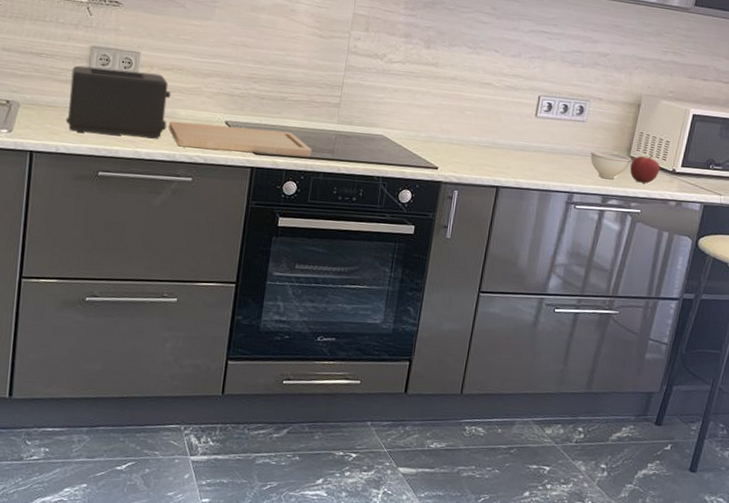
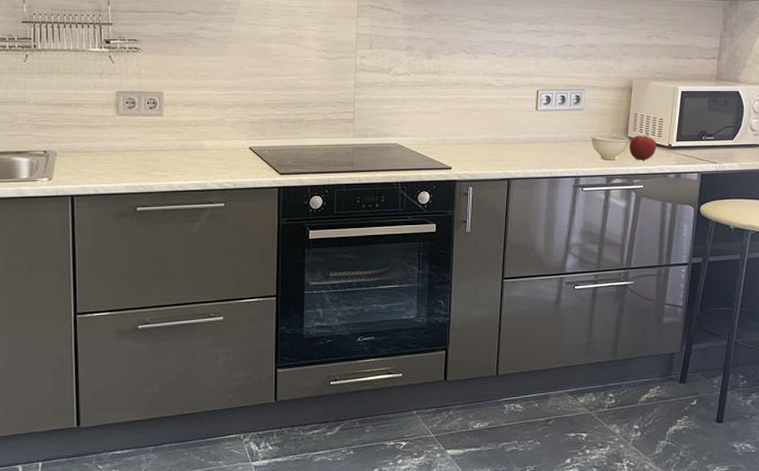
toaster: present [65,65,171,139] -> none [101,111,196,173]
cutting board: present [169,121,313,157] -> none [197,151,333,175]

